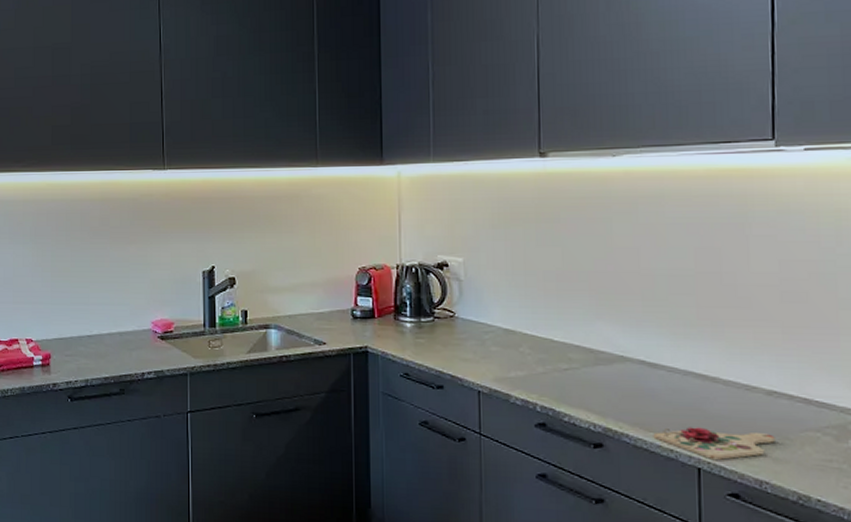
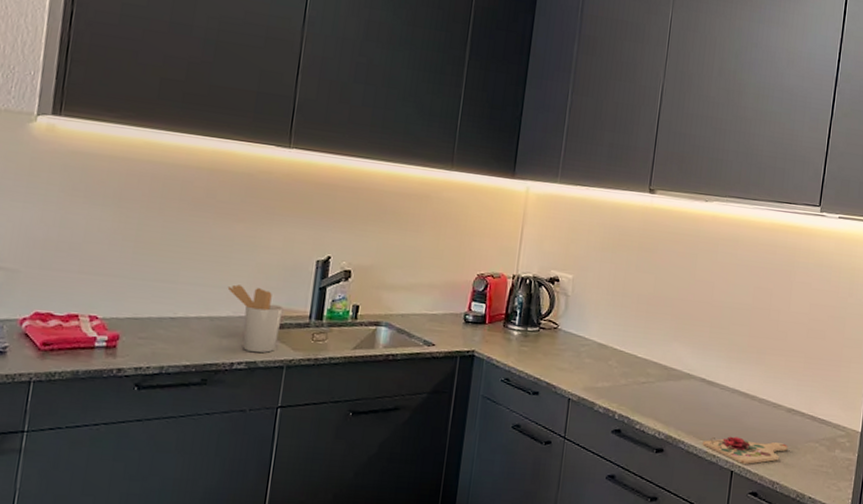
utensil holder: none [130,301,180,363] -> present [227,284,284,353]

